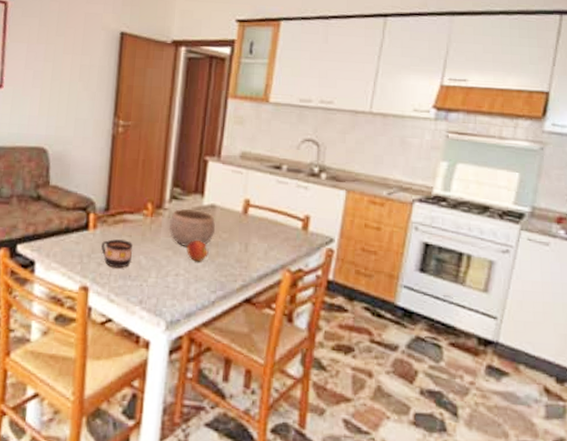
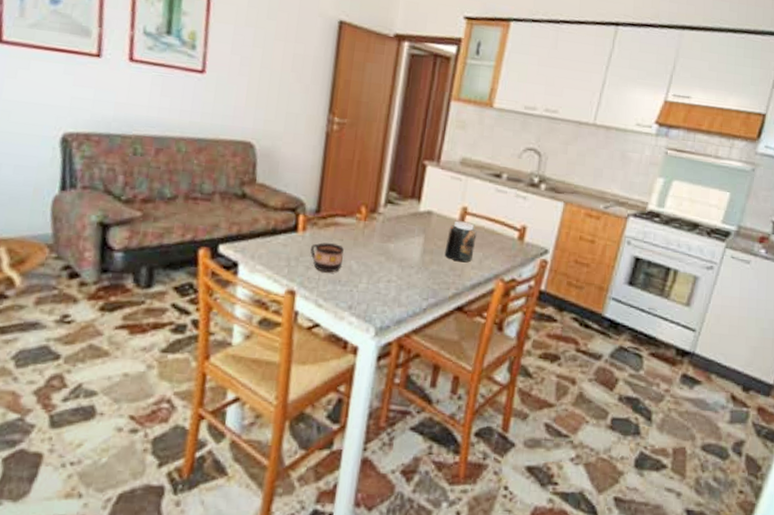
bowl: present [168,209,215,246] -> none [382,214,431,253]
fruit: present [187,240,209,262] -> none [400,247,423,269]
jar: none [229,213,261,254] -> present [444,220,477,263]

